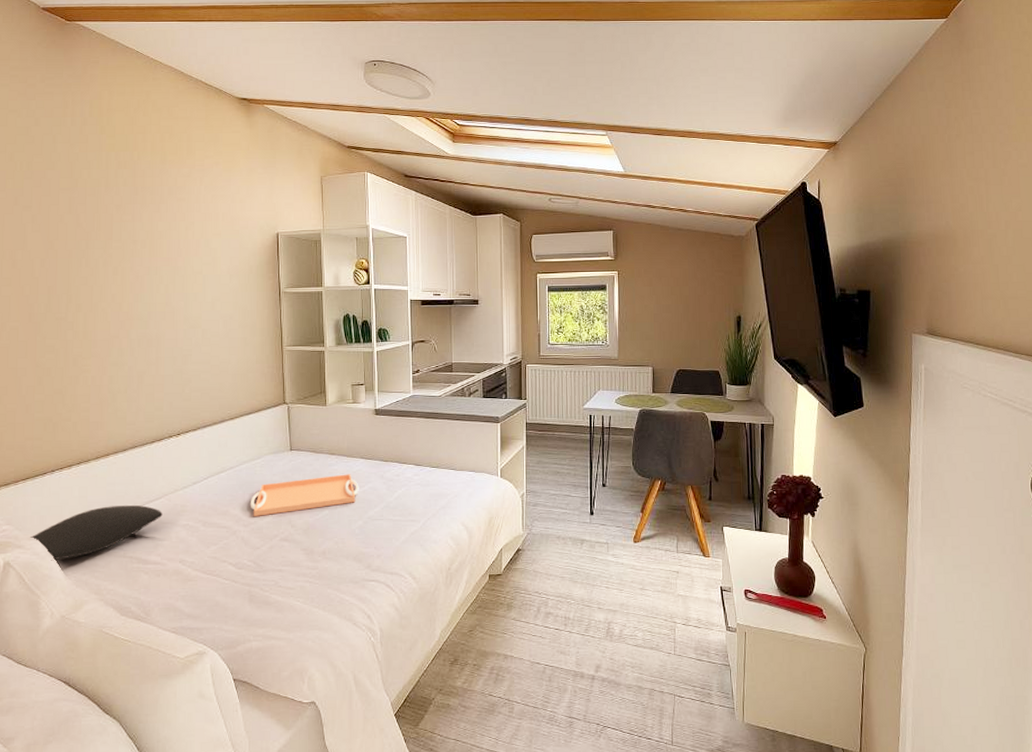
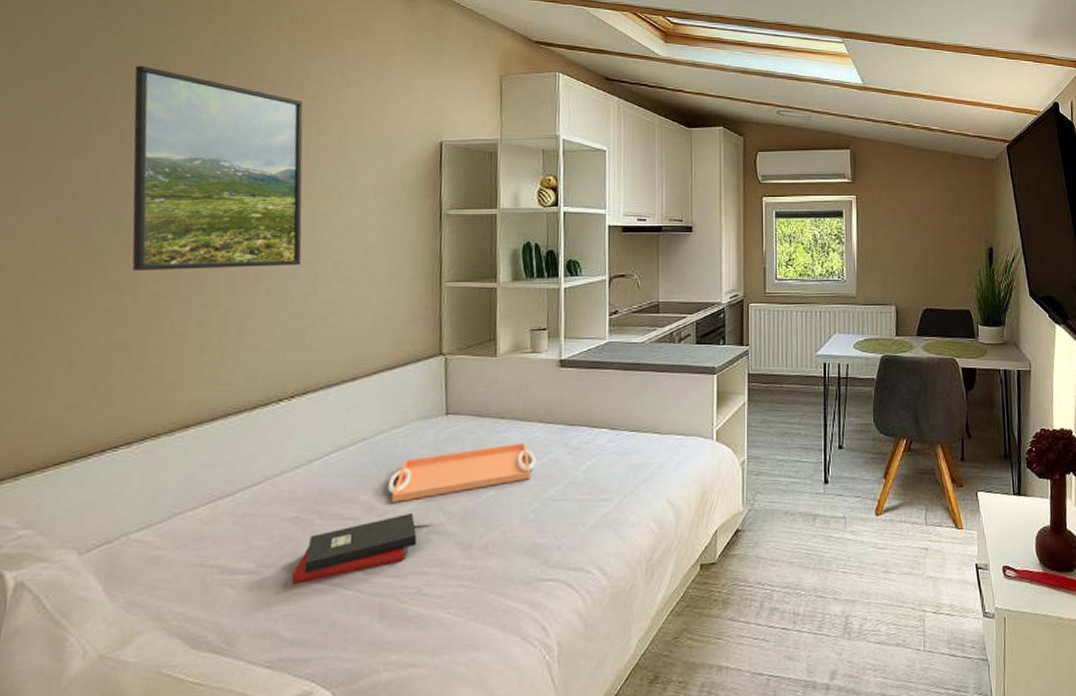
cushion: present [29,505,163,561] -> none [58,494,262,577]
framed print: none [53,179,179,338] -> present [132,65,303,272]
hardback book: none [186,524,272,574] -> present [291,512,416,585]

